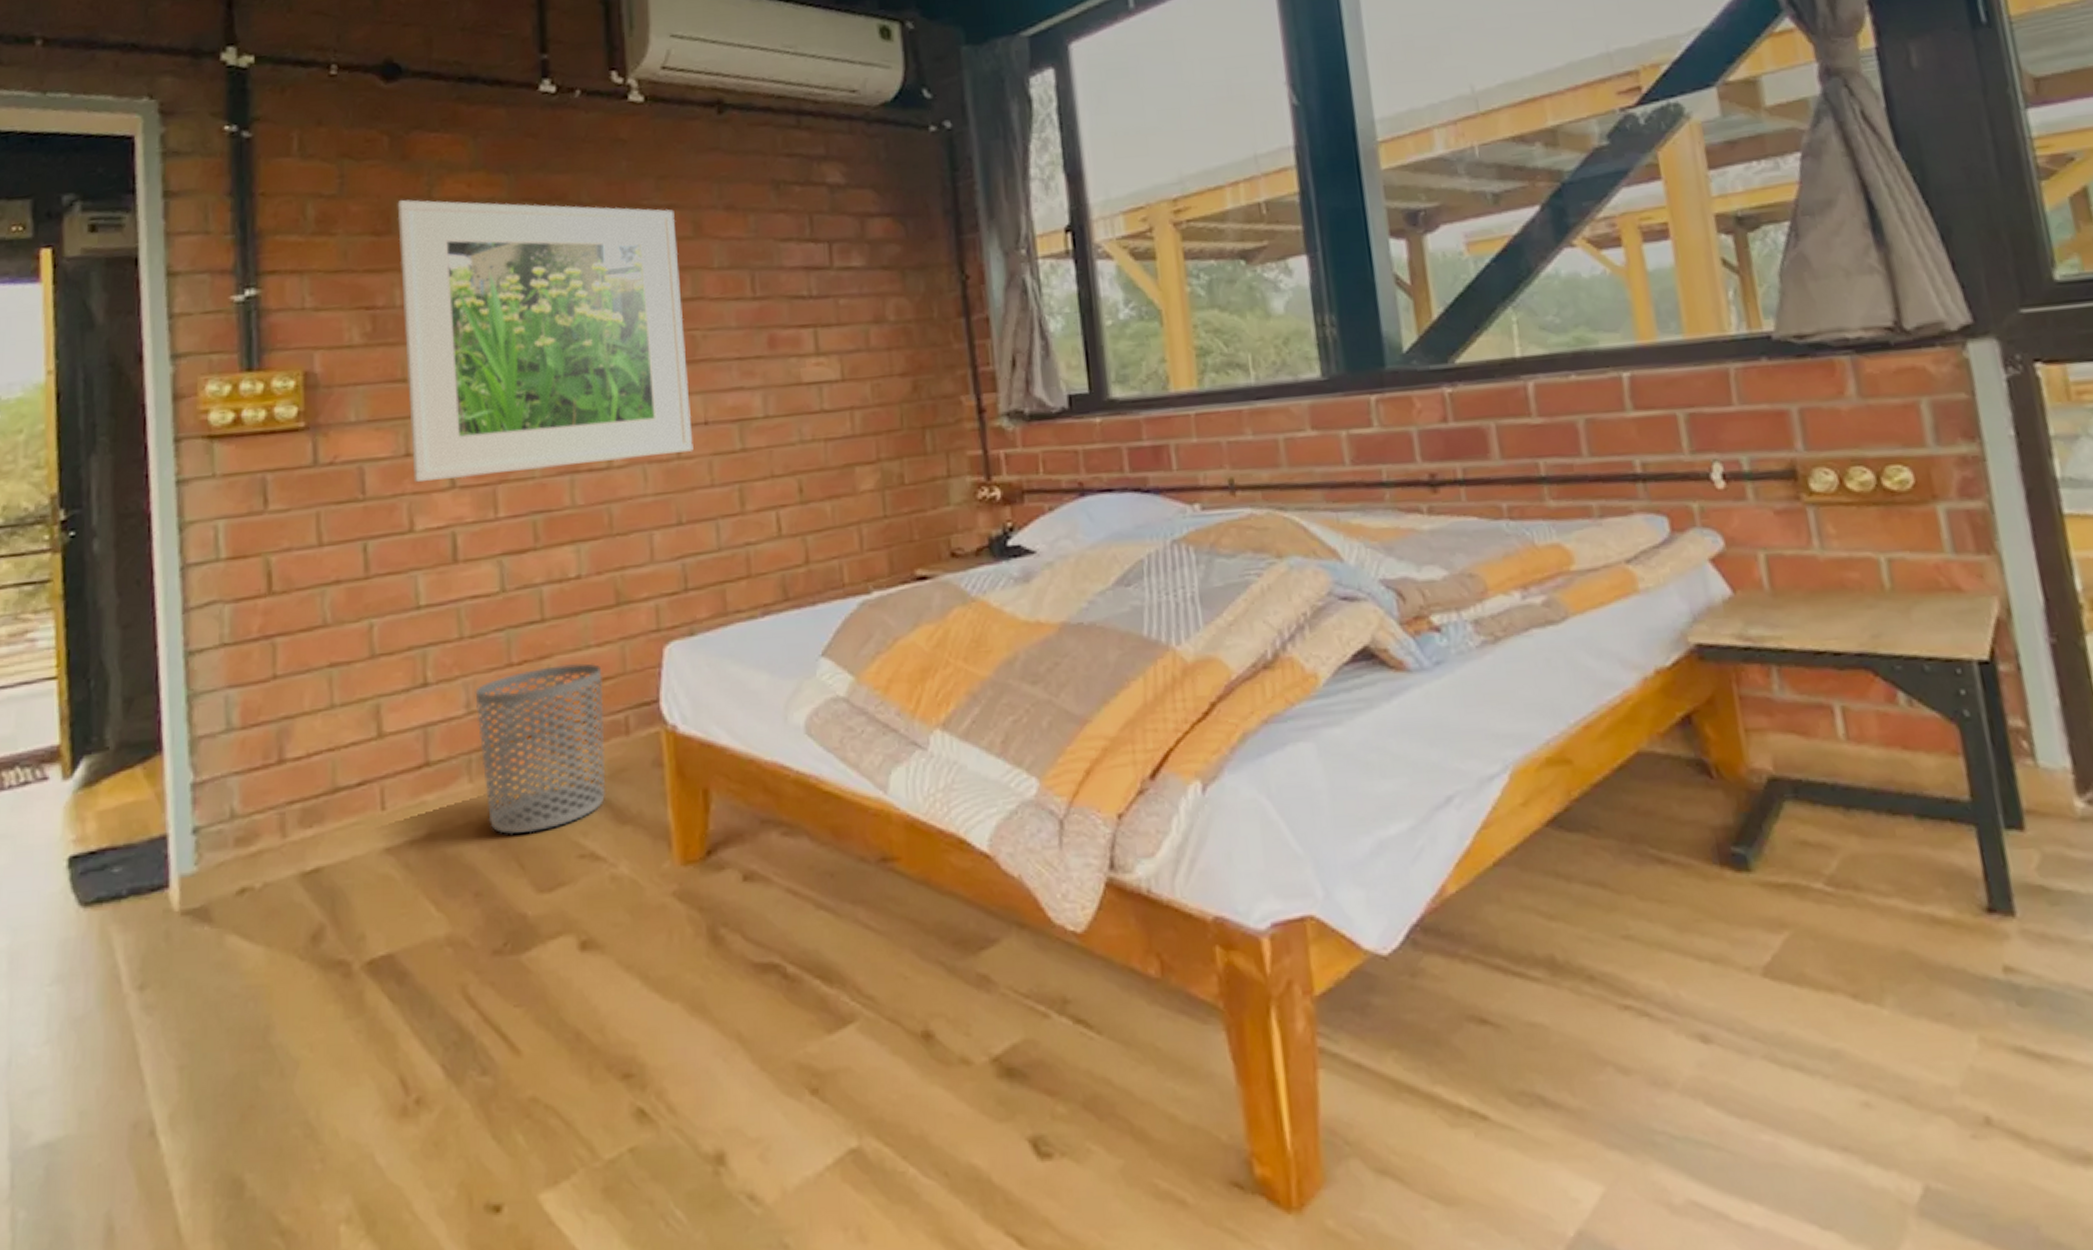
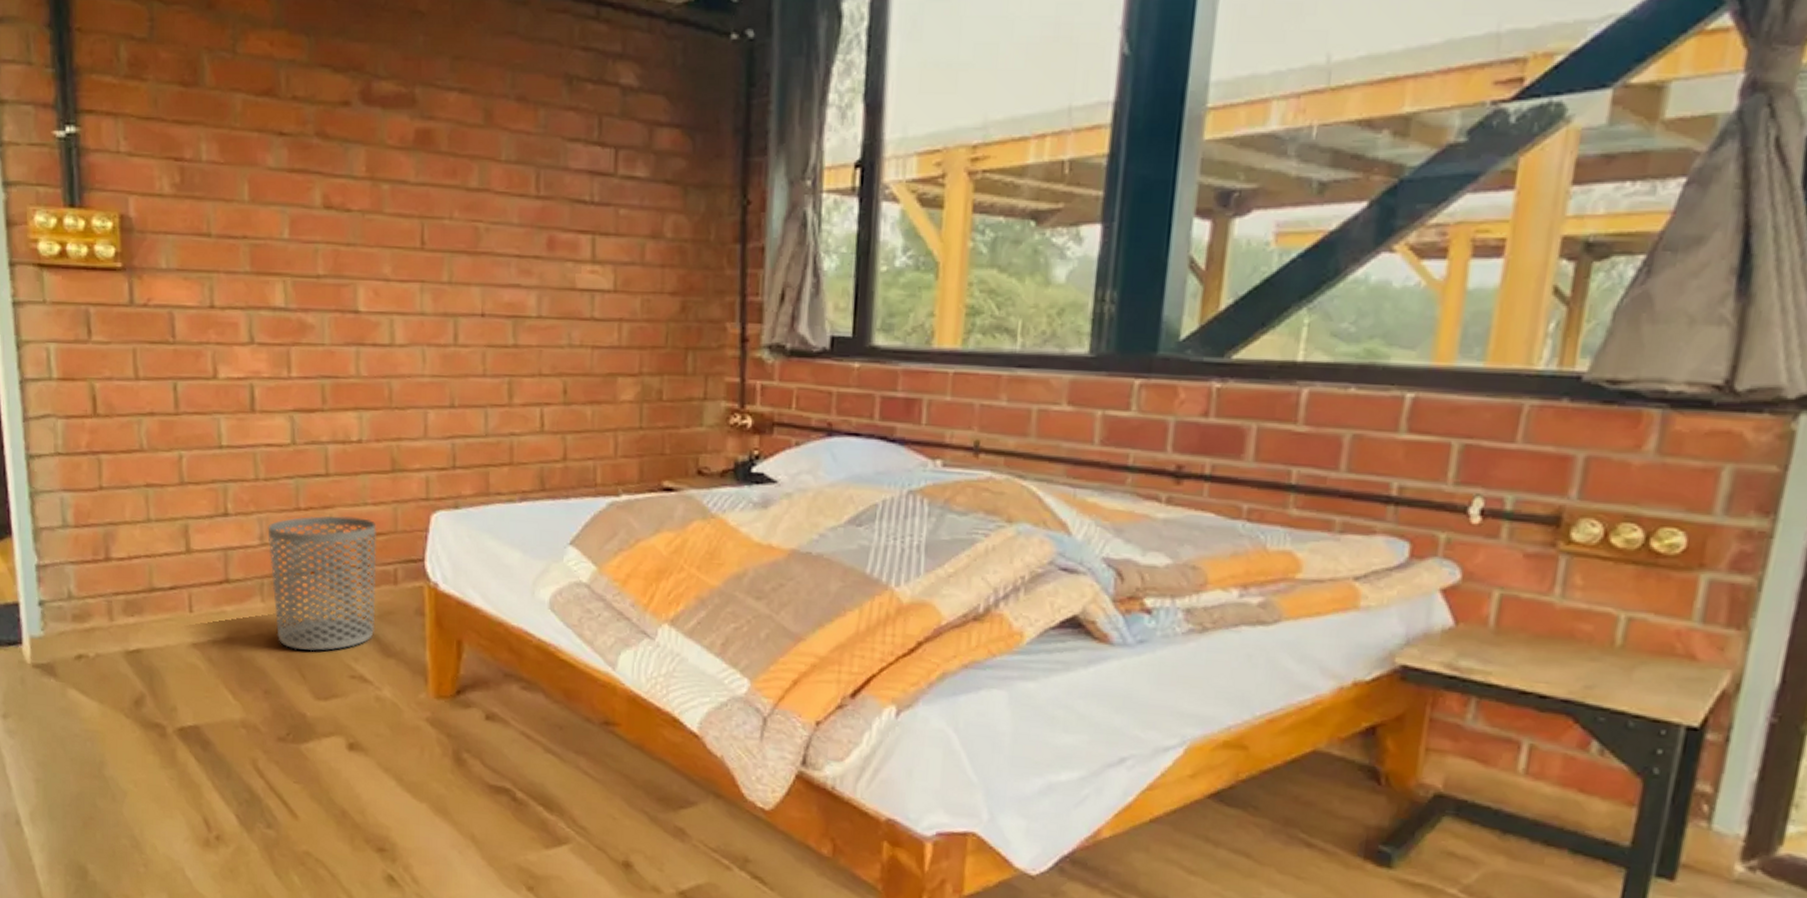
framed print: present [397,199,693,483] -> none [203,51,470,340]

